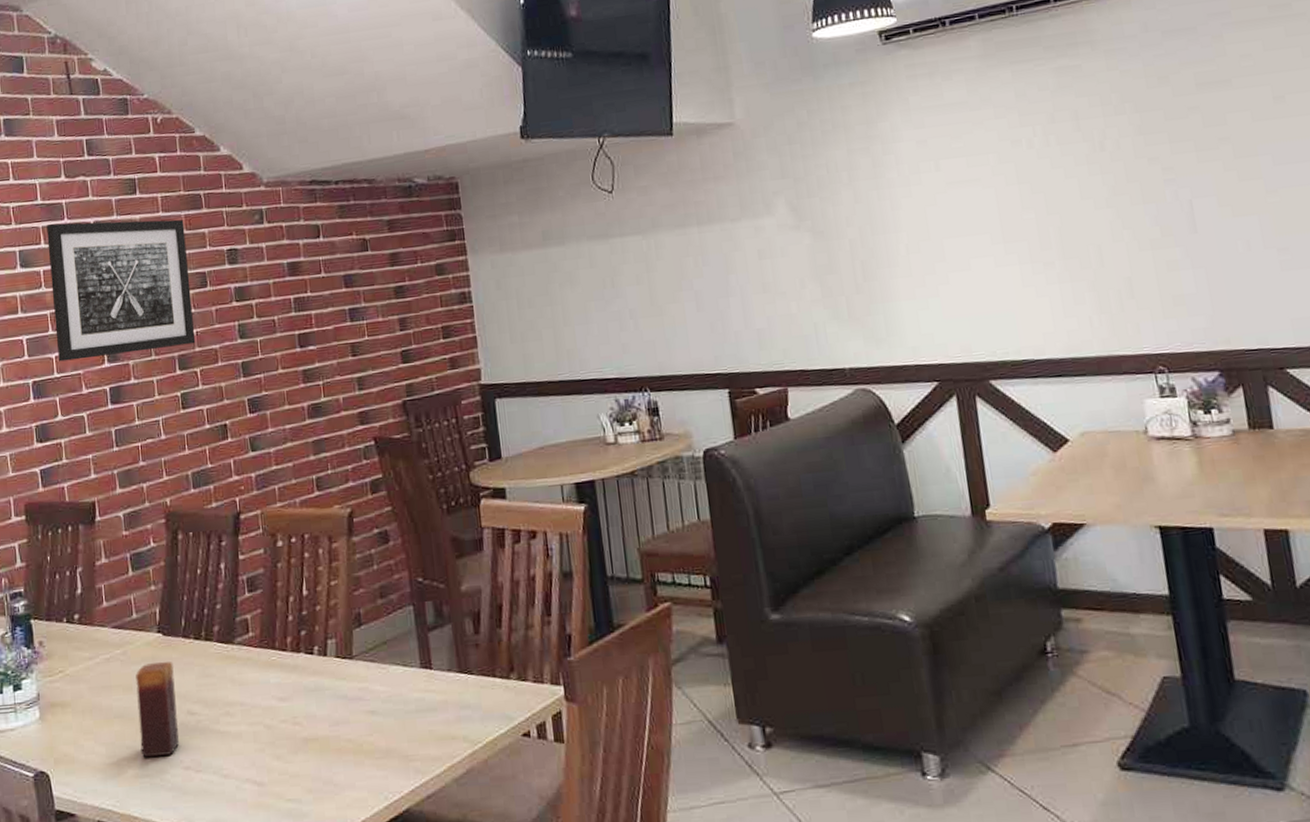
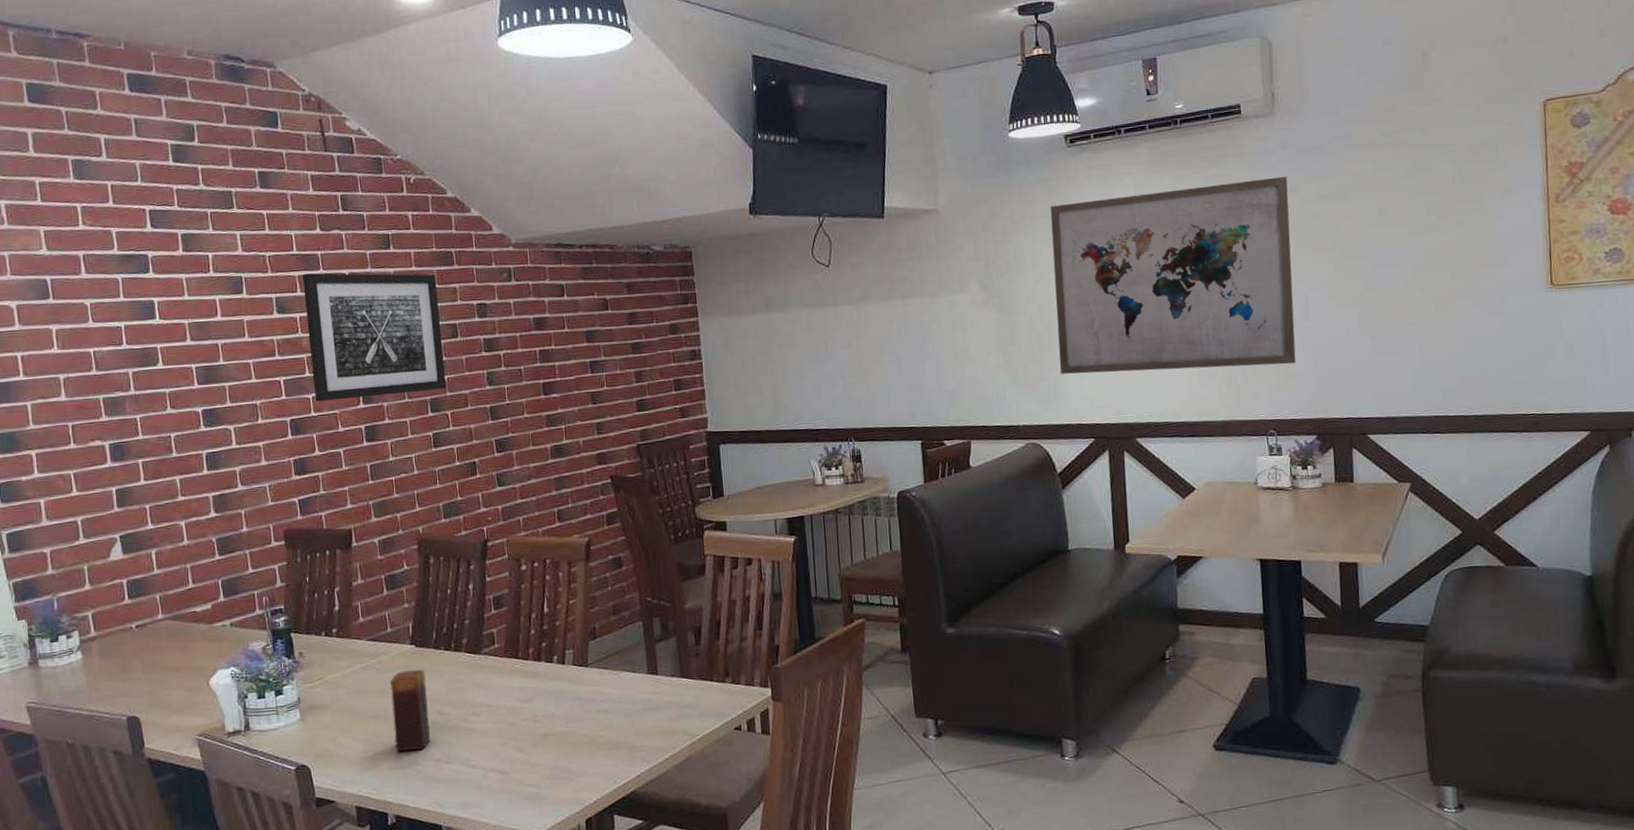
wall art: none [866,63,1185,307] -> present [1050,176,1297,374]

